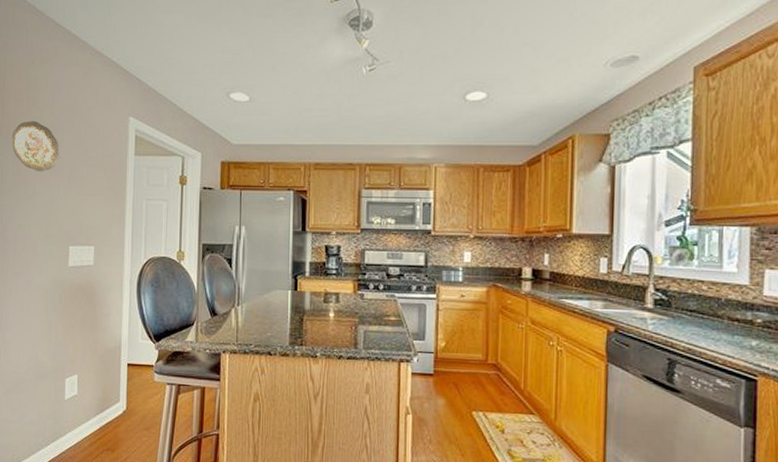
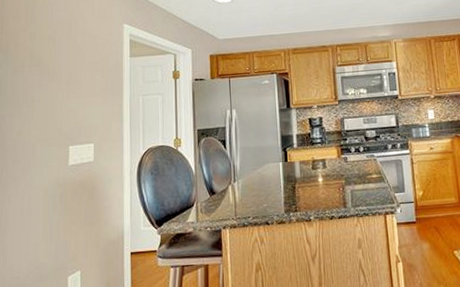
decorative plate: present [12,121,60,172] -> none [11,35,58,81]

